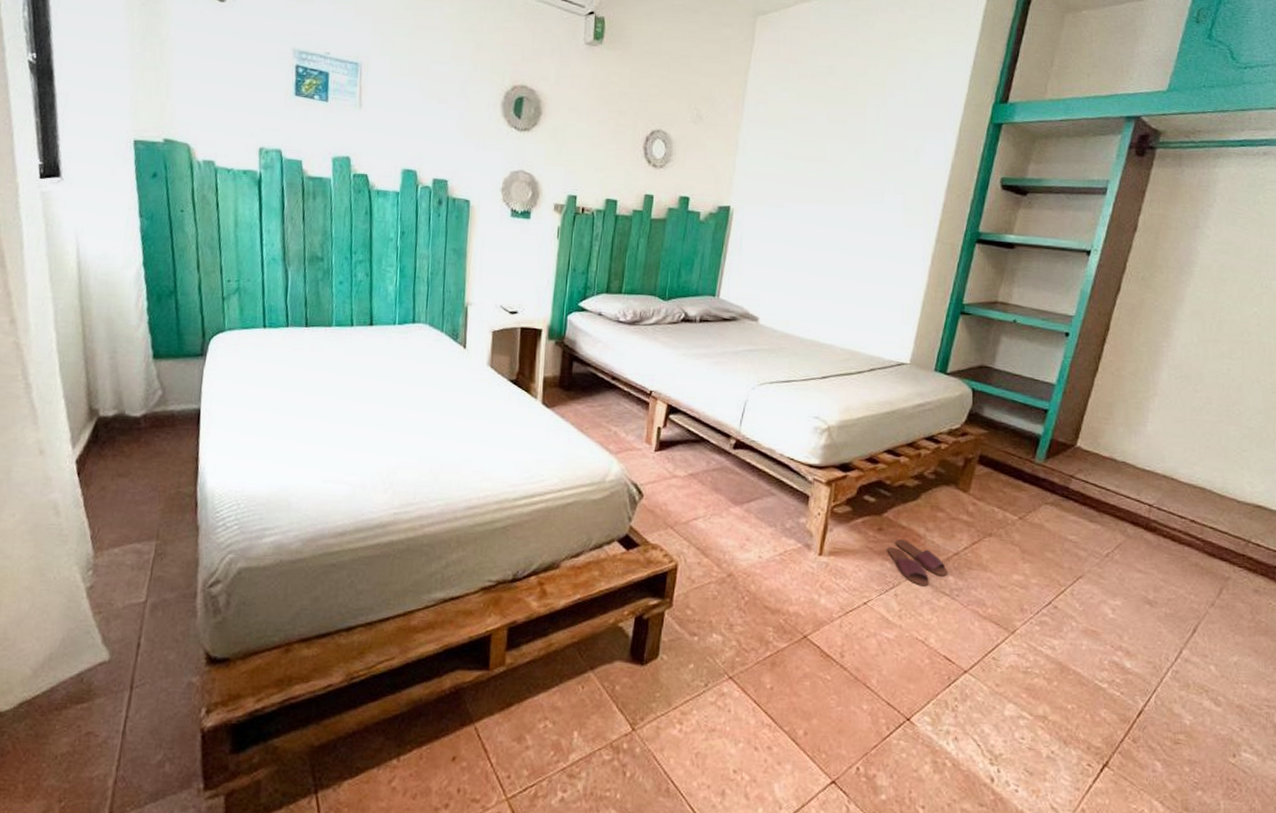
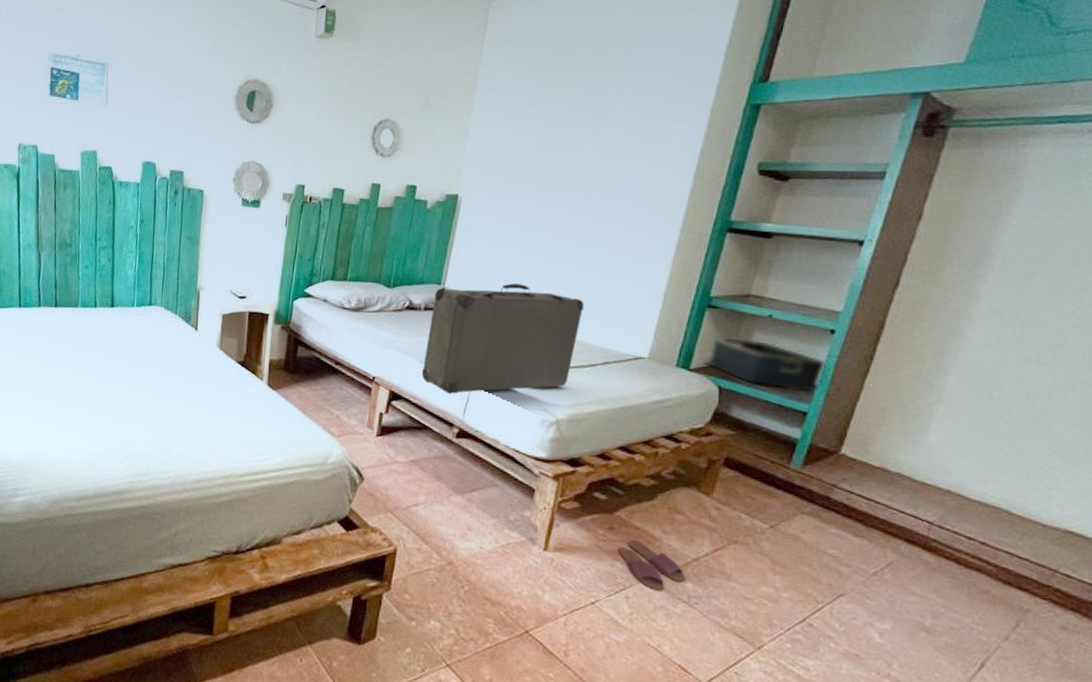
suitcase: none [698,294,851,405] -> present [421,283,585,394]
basket: none [955,341,1062,389] -> present [700,337,826,391]

